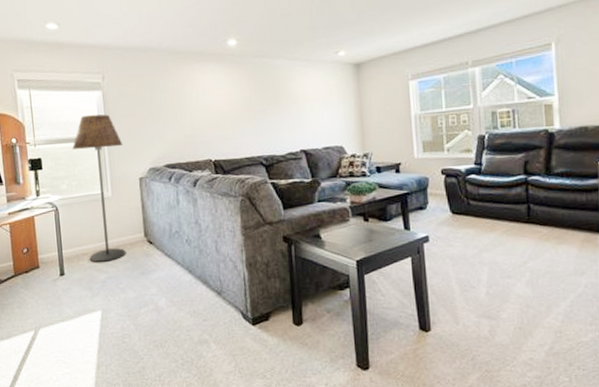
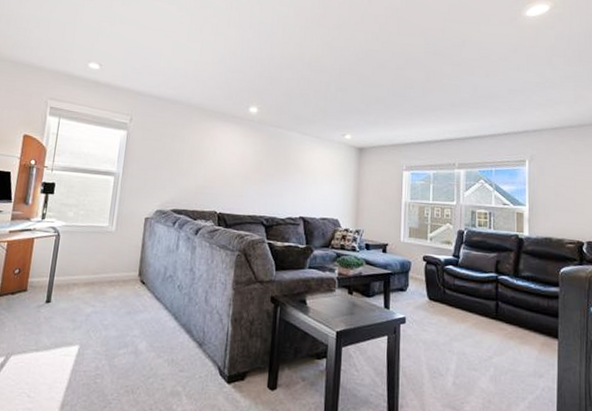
floor lamp: present [72,114,126,262] -> none [79,150,137,296]

